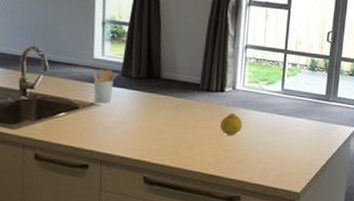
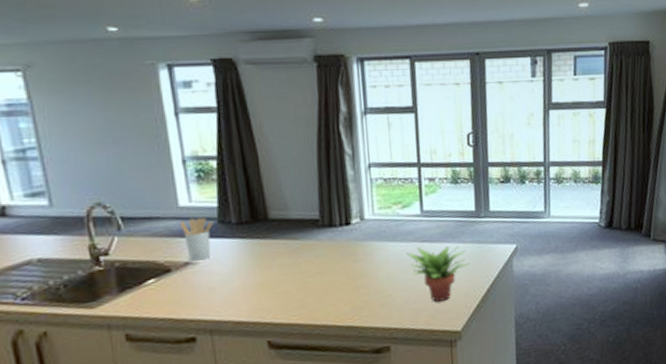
fruit: present [219,113,243,135] -> none [351,248,380,276]
succulent plant: none [265,118,315,165] -> present [406,245,470,302]

